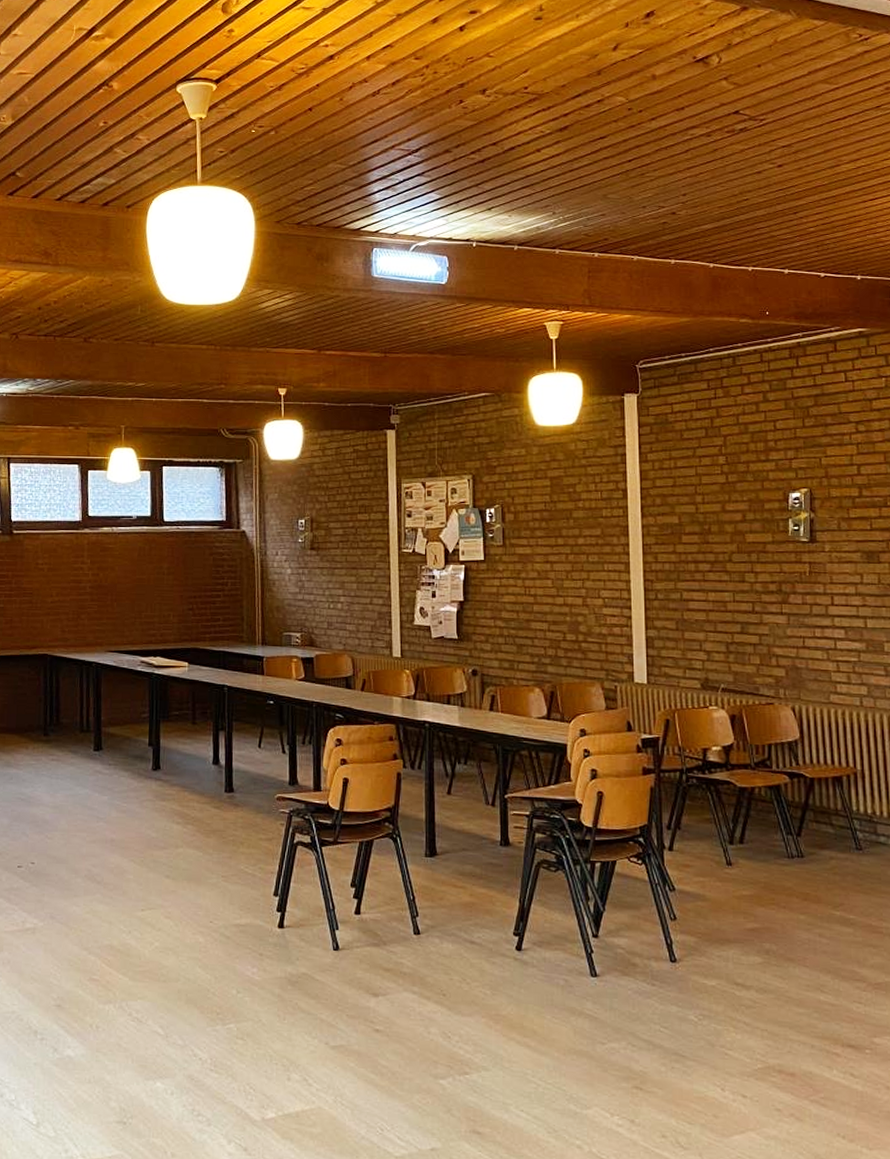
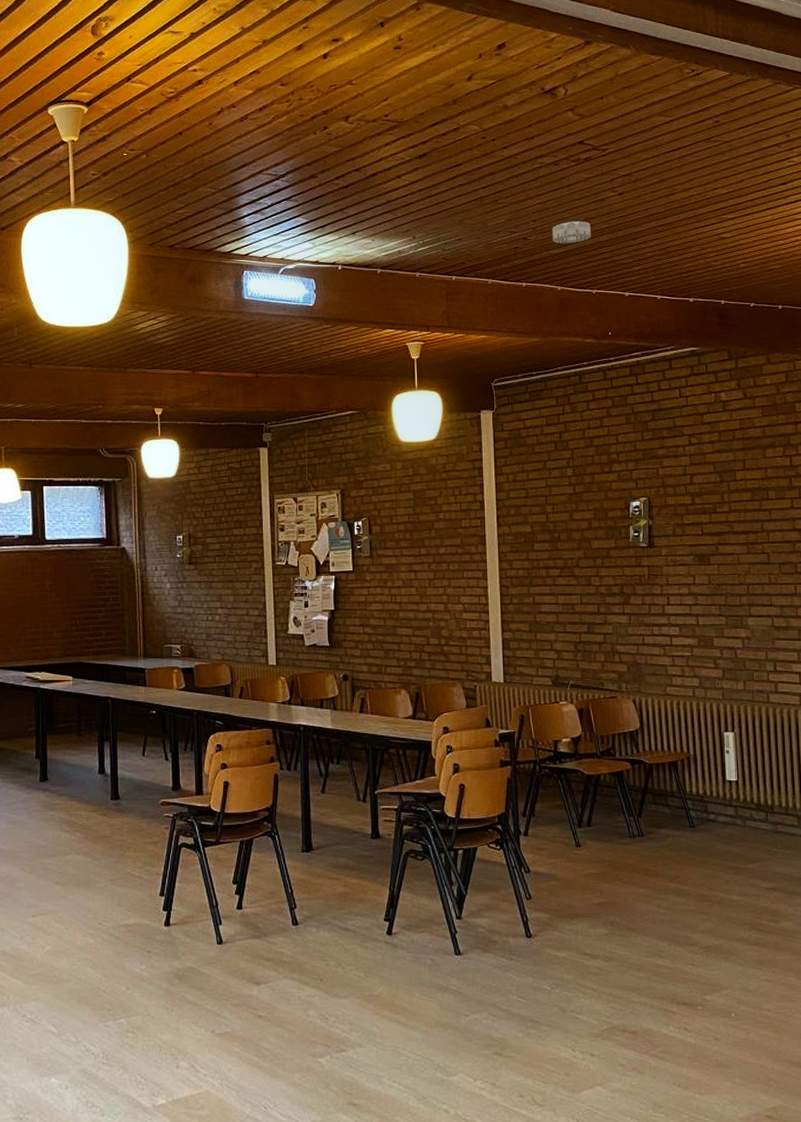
smoke detector: none [704,195,747,219] -> present [552,221,591,244]

